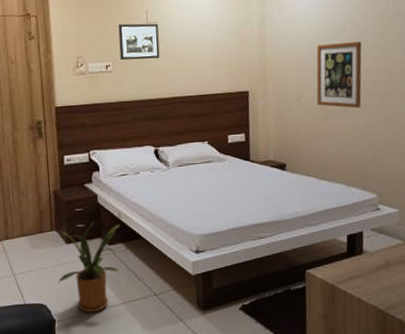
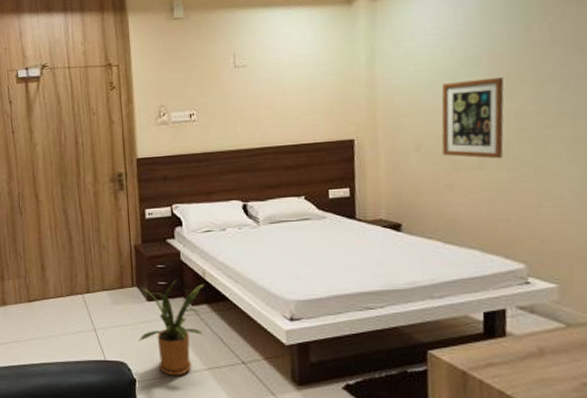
picture frame: present [118,23,160,61] -> none [203,67,249,109]

